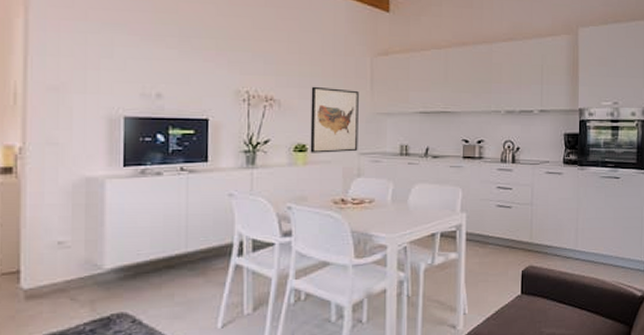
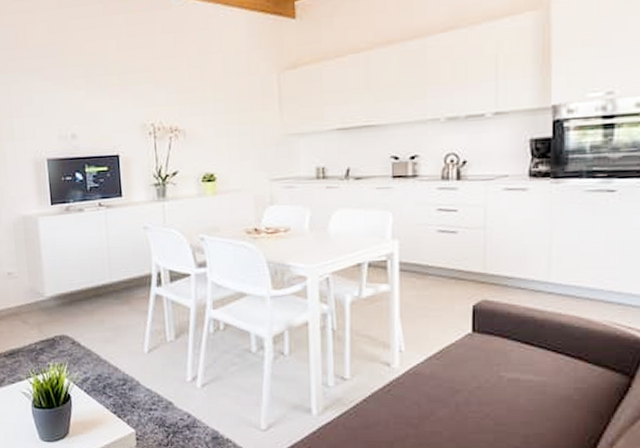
wall art: present [310,86,359,153] -> none [215,111,269,182]

